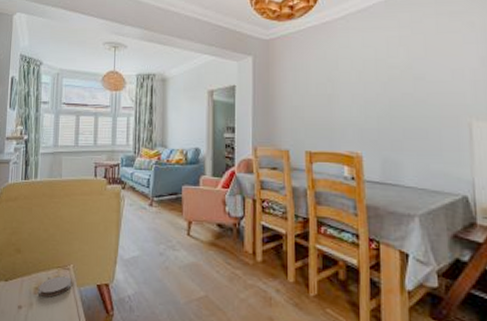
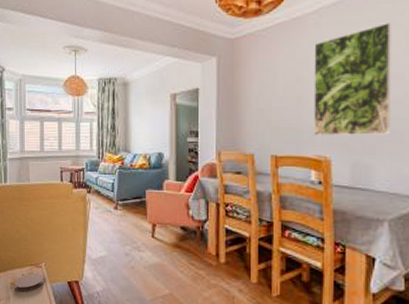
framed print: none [342,29,415,132] -> present [313,23,393,135]

